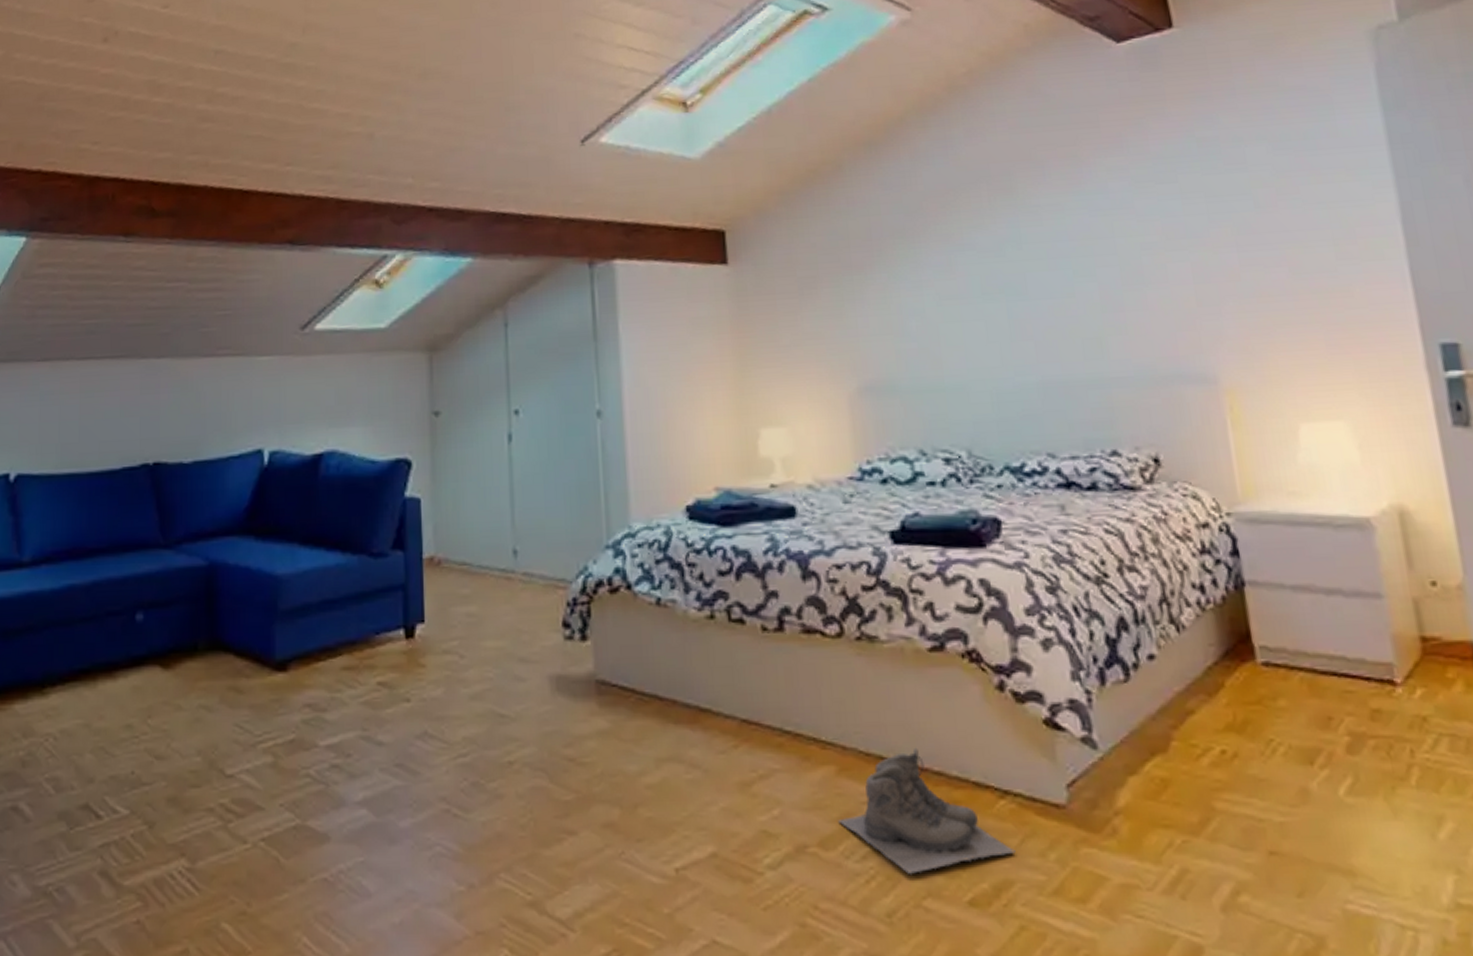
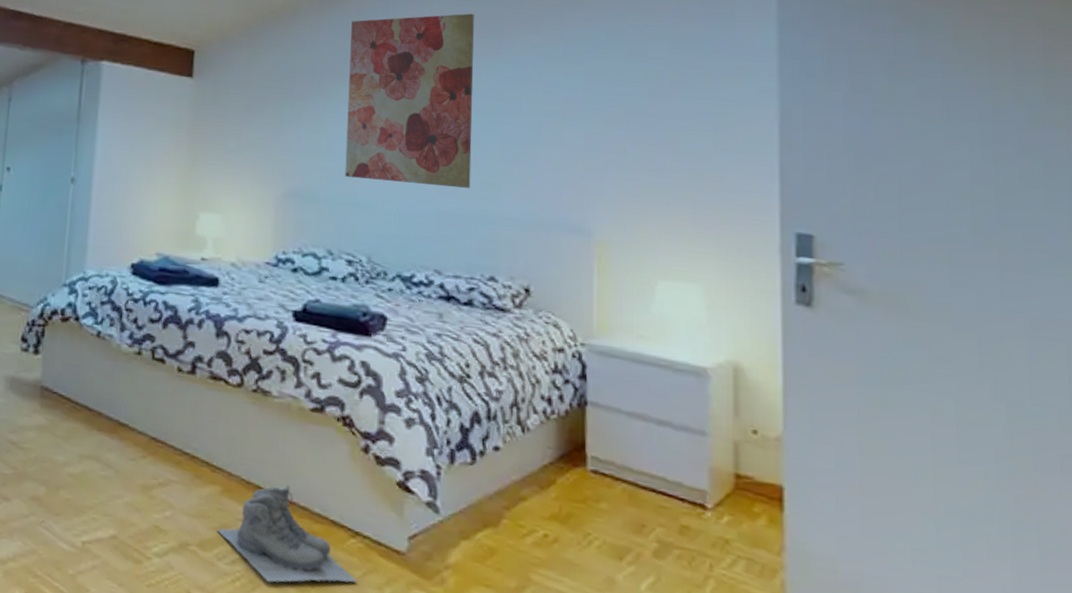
wall art: none [906,140,1073,357] -> present [345,13,474,188]

